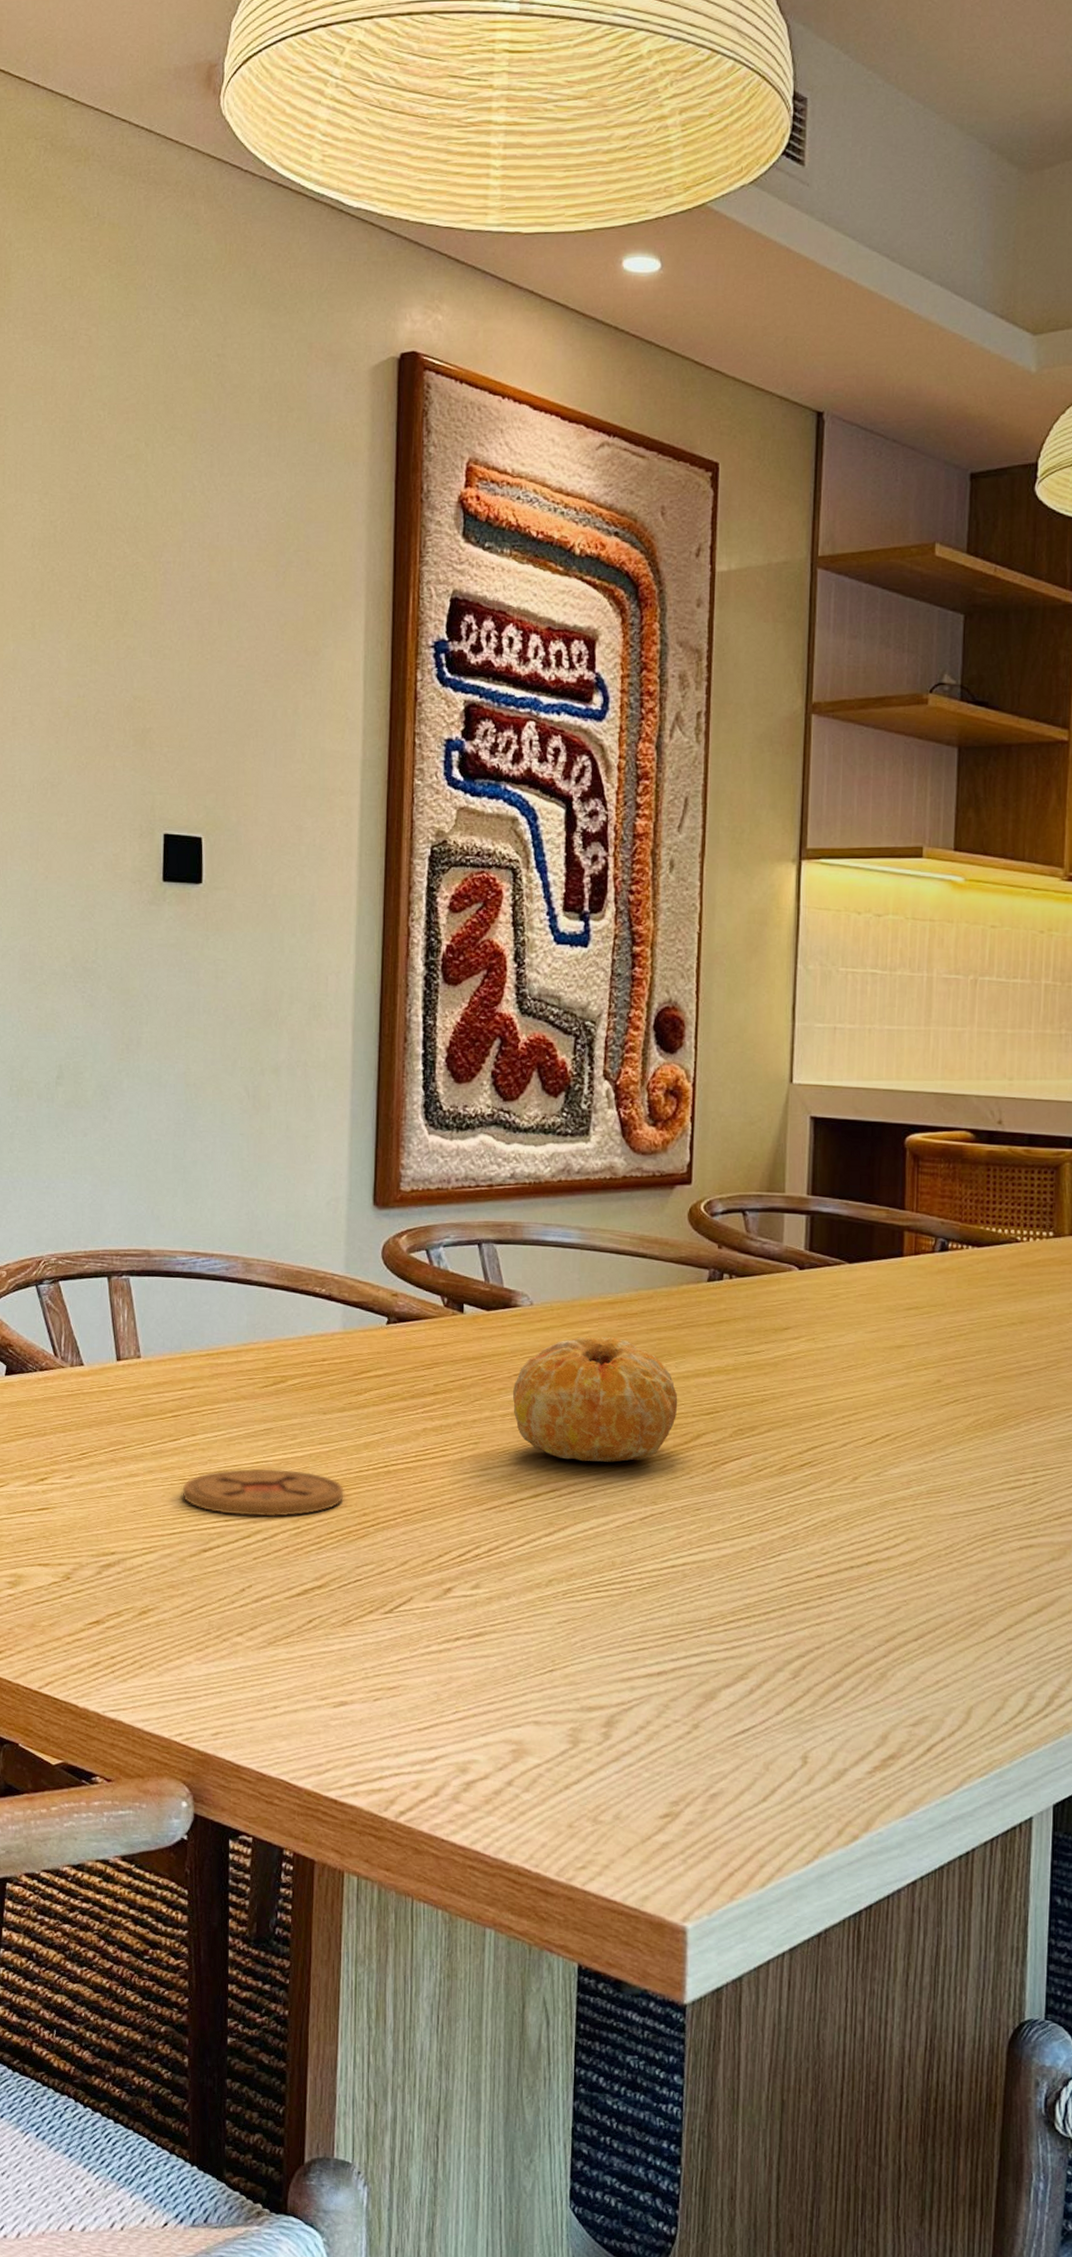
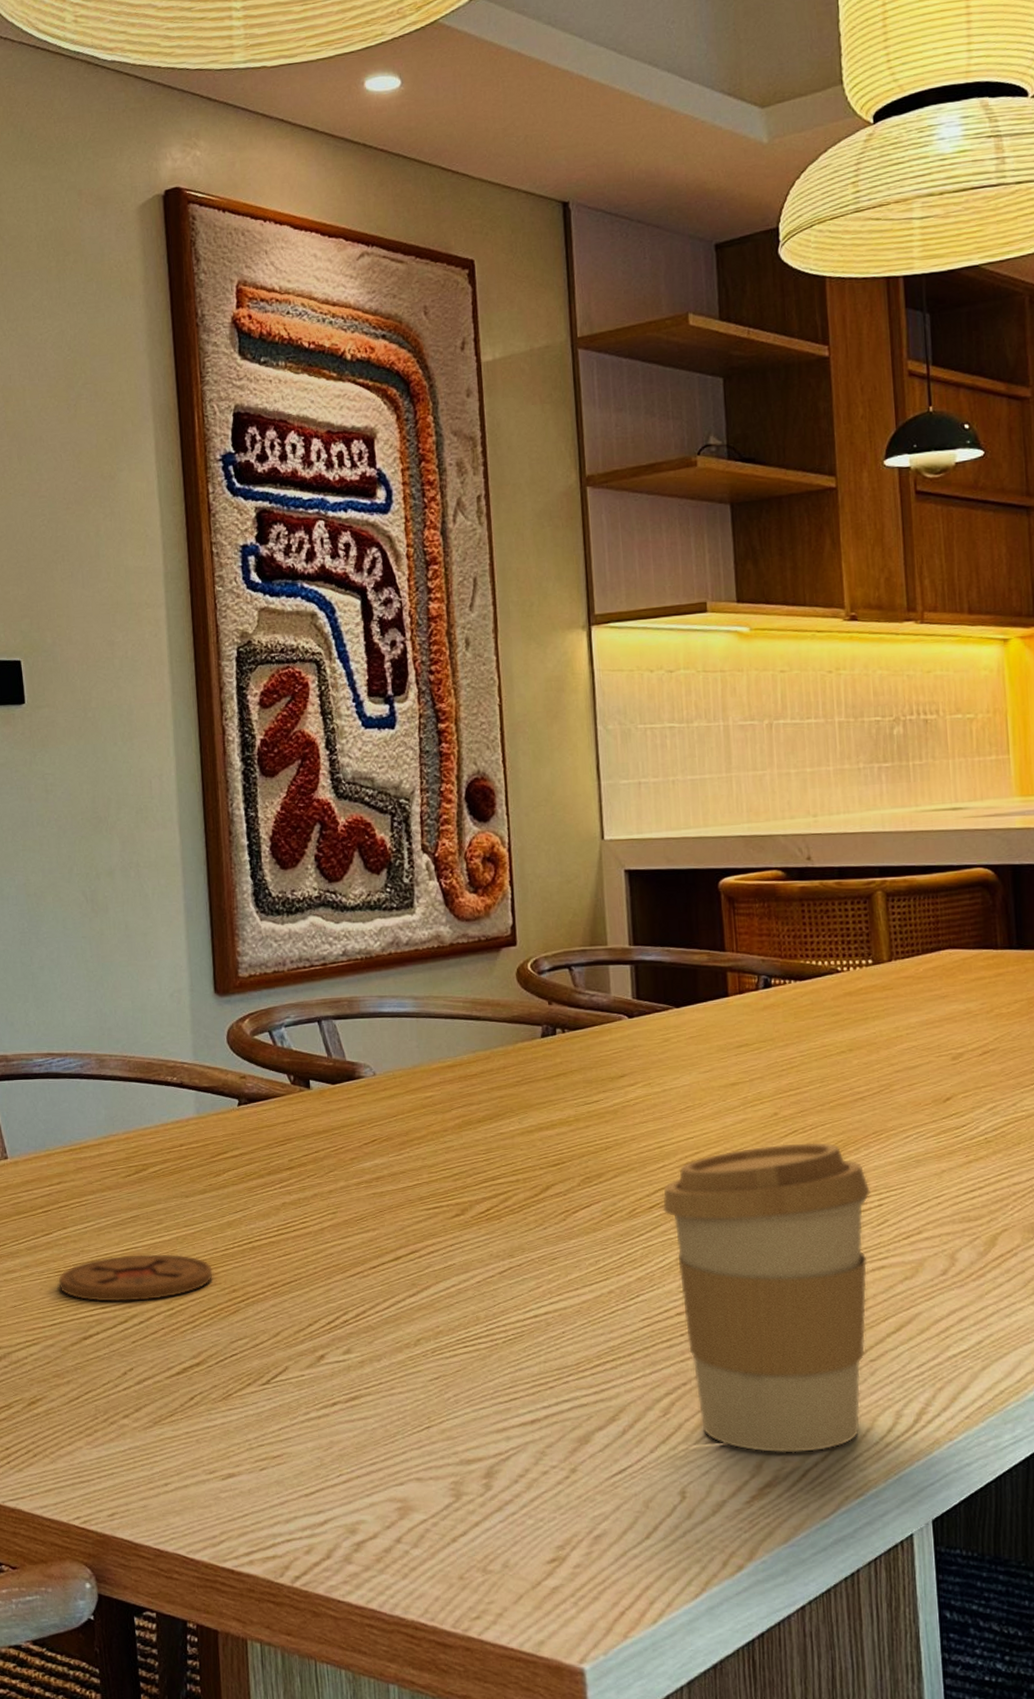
fruit: present [512,1336,678,1462] -> none [364,1099,525,1221]
coffee cup: none [813,1412,1026,1727] -> present [662,1142,870,1453]

